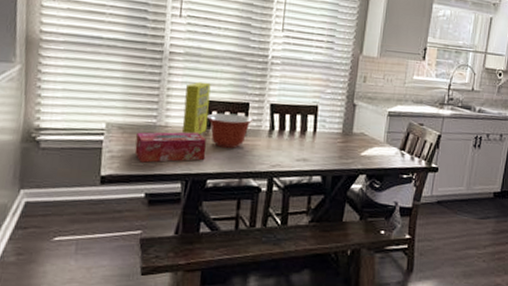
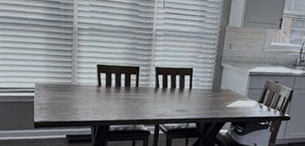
tissue box: present [134,132,206,163] -> none [57,89,108,113]
cereal box: present [182,82,211,134] -> none [90,51,110,91]
mixing bowl: present [207,113,254,148] -> none [108,75,143,102]

